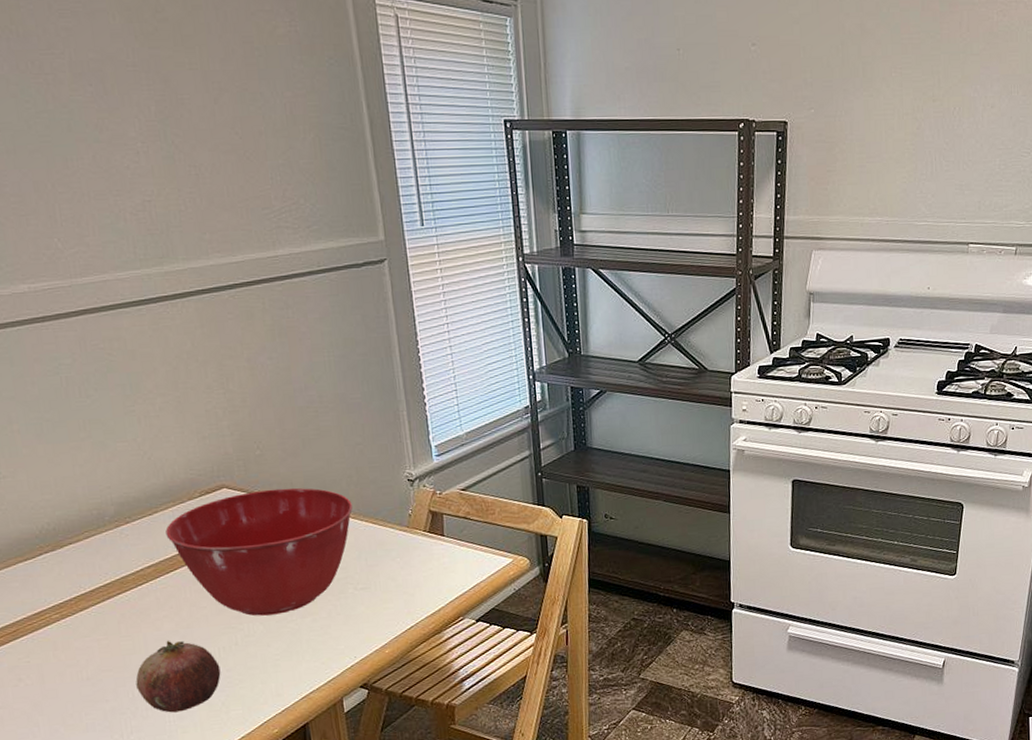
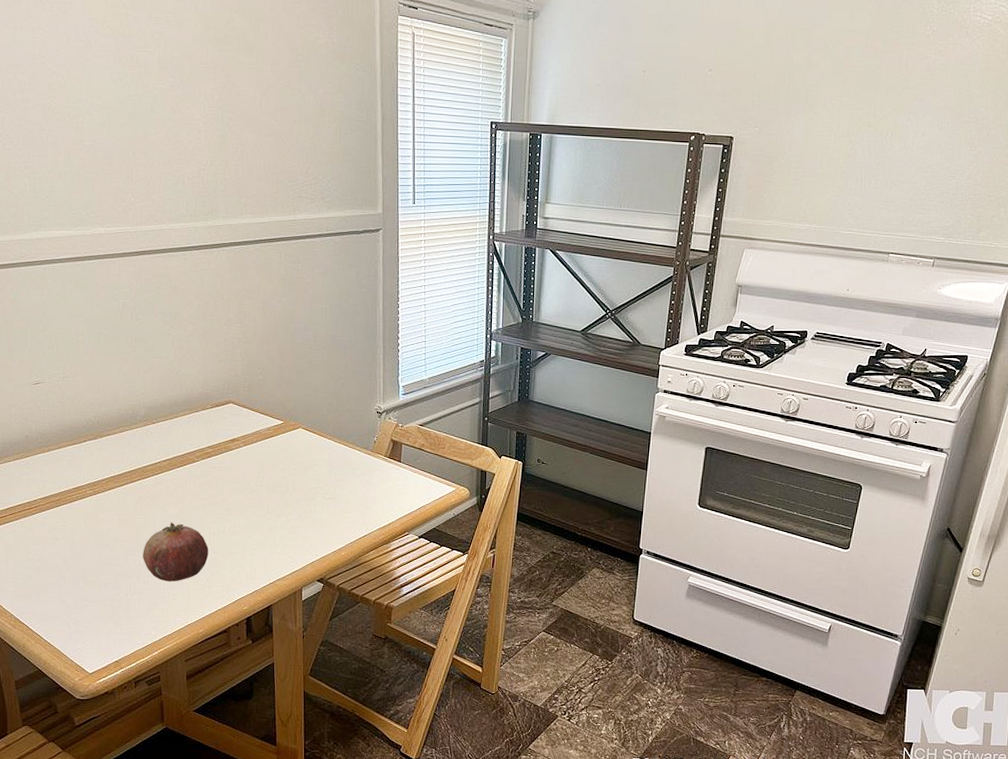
mixing bowl: present [165,487,353,616] -> none [181,408,329,512]

